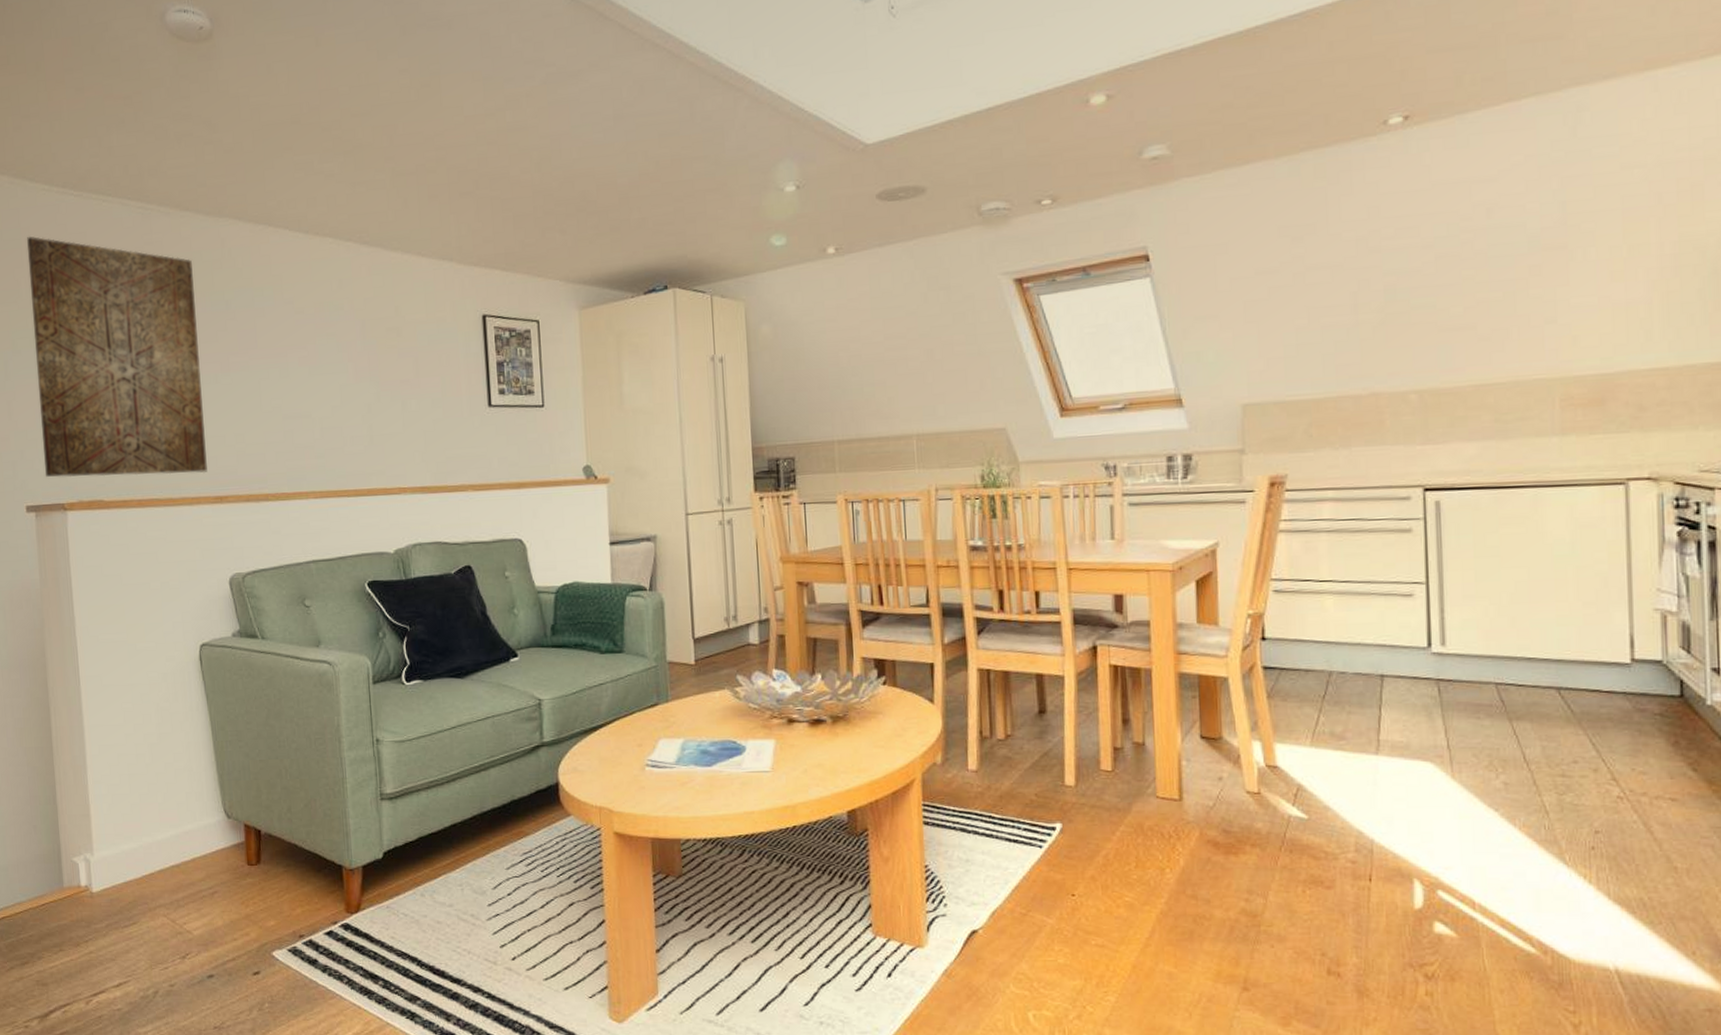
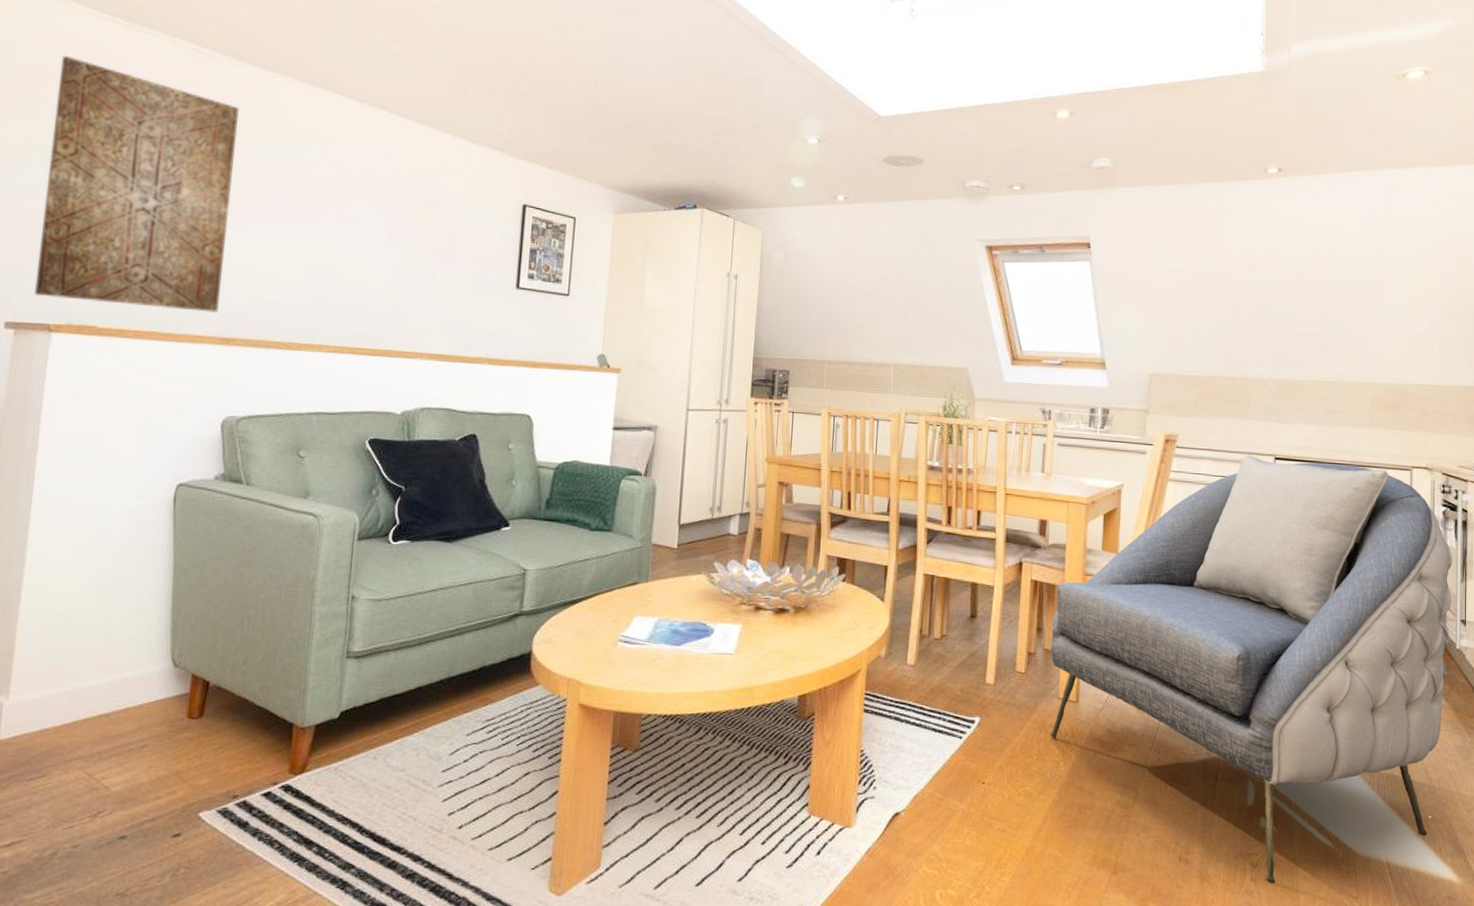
armchair: none [1140,486,1697,997] -> present [1050,454,1453,883]

